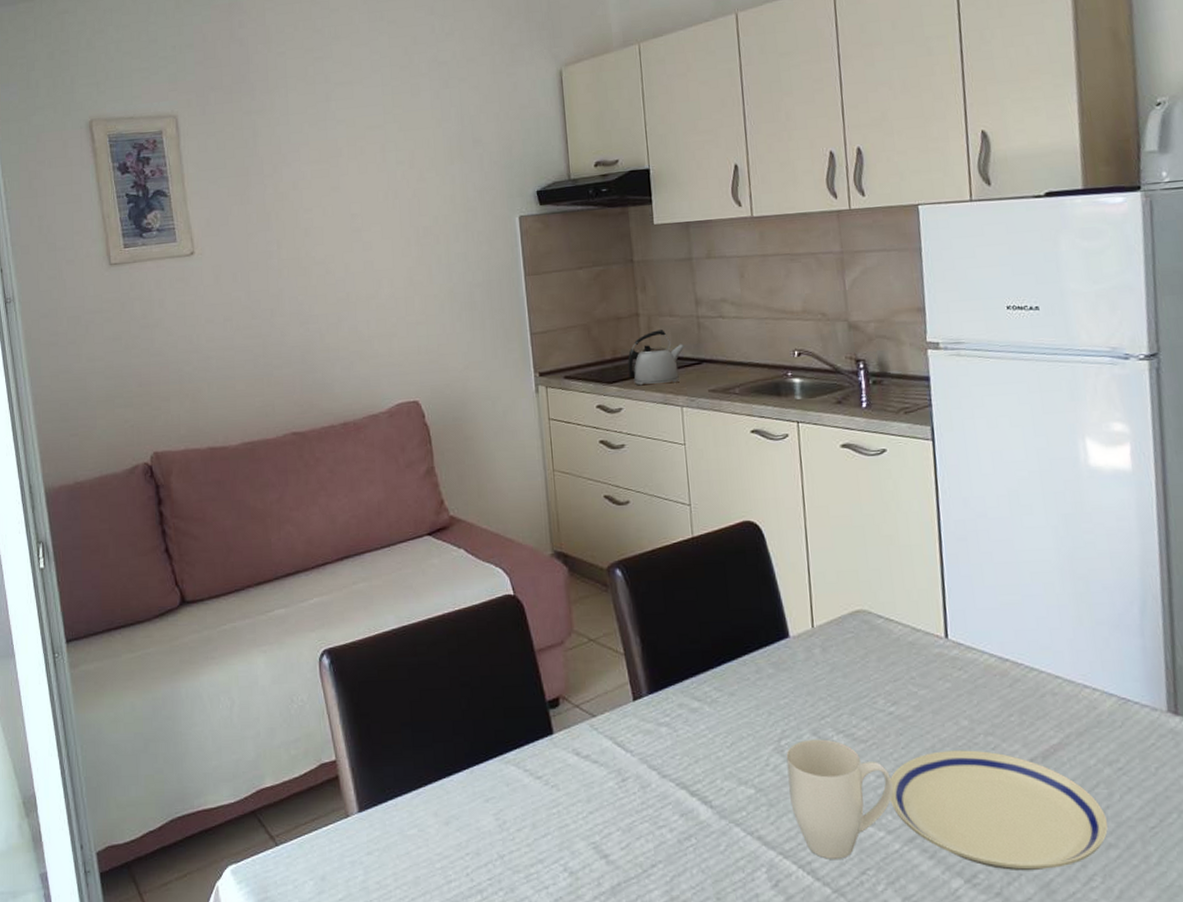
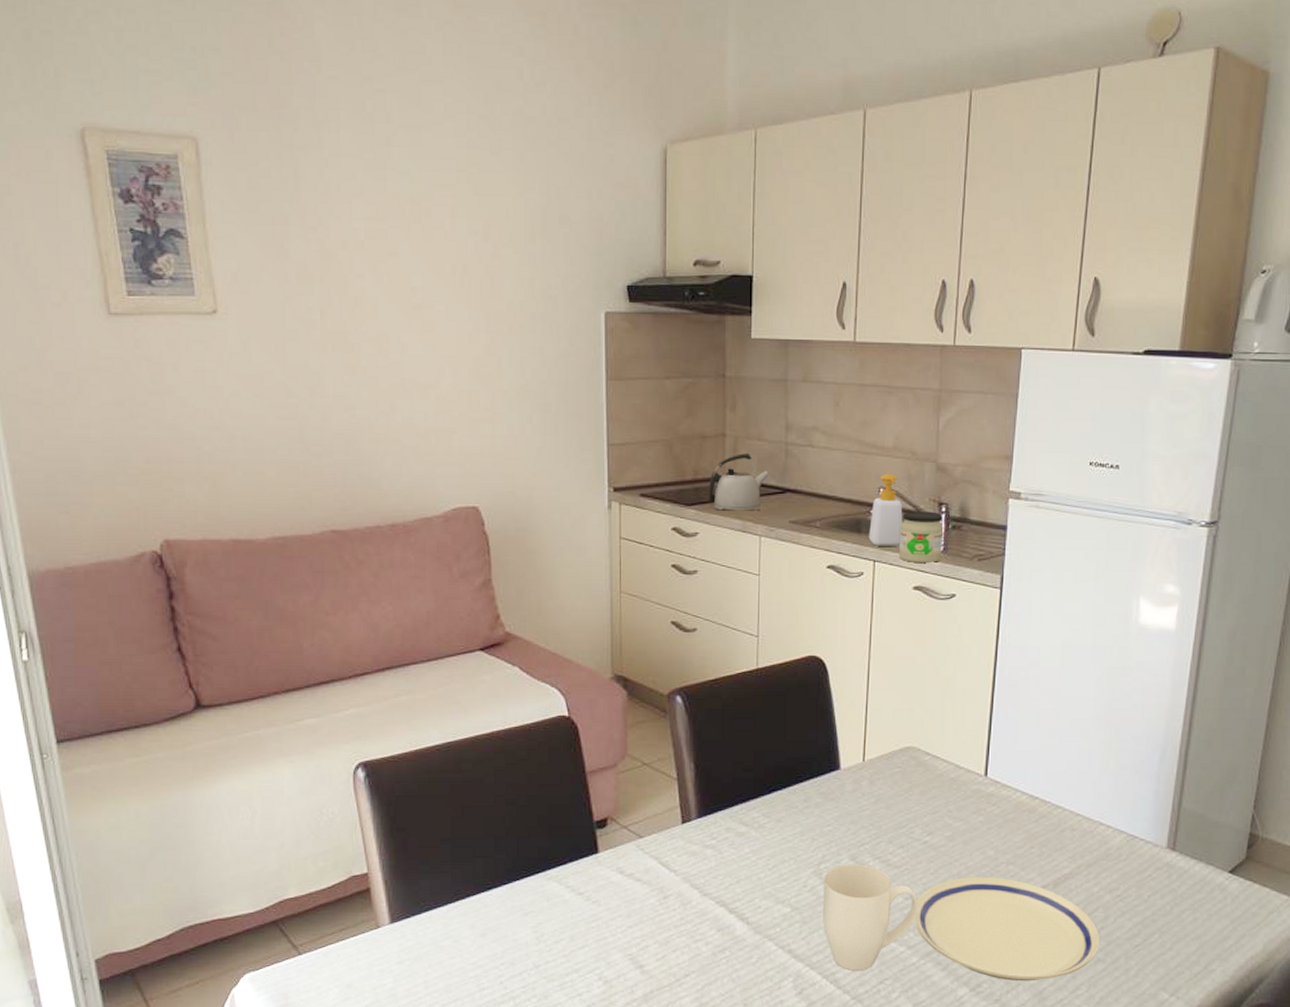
soap bottle: none [788,335,823,407] -> present [869,473,903,546]
jar: none [819,369,867,421] -> present [898,511,944,564]

